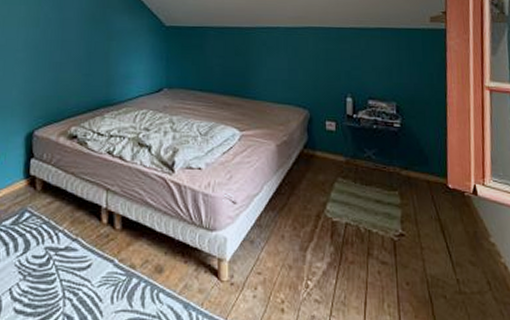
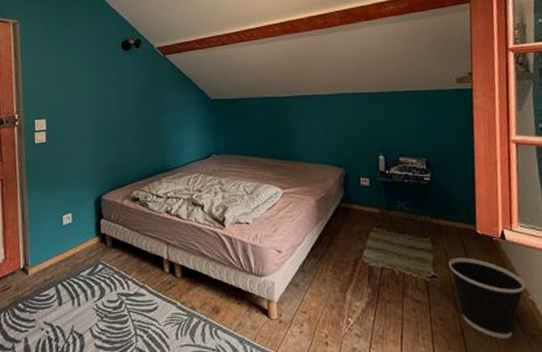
wastebasket: none [418,214,498,306] -> present [449,257,526,338]

